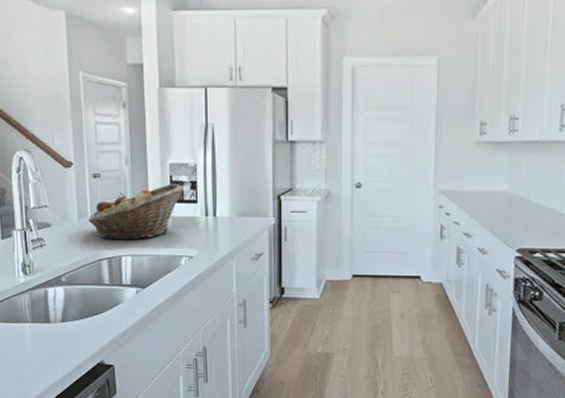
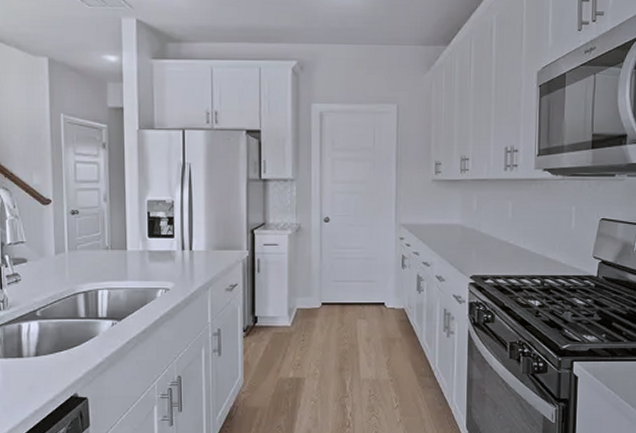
fruit basket: present [88,184,185,241] -> none [65,220,162,275]

